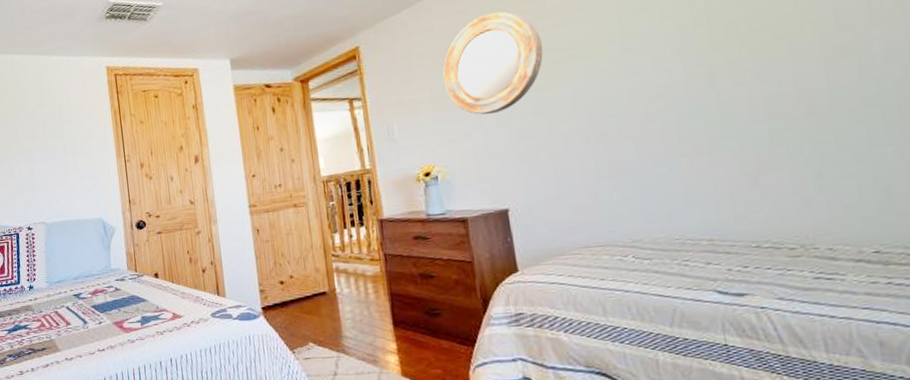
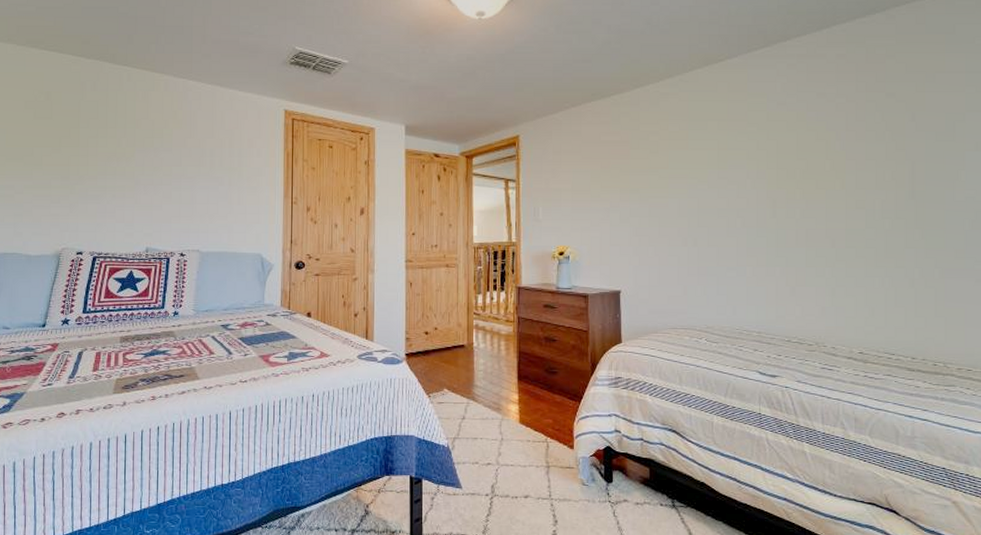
home mirror: present [442,11,543,115] -> none [583,128,661,211]

